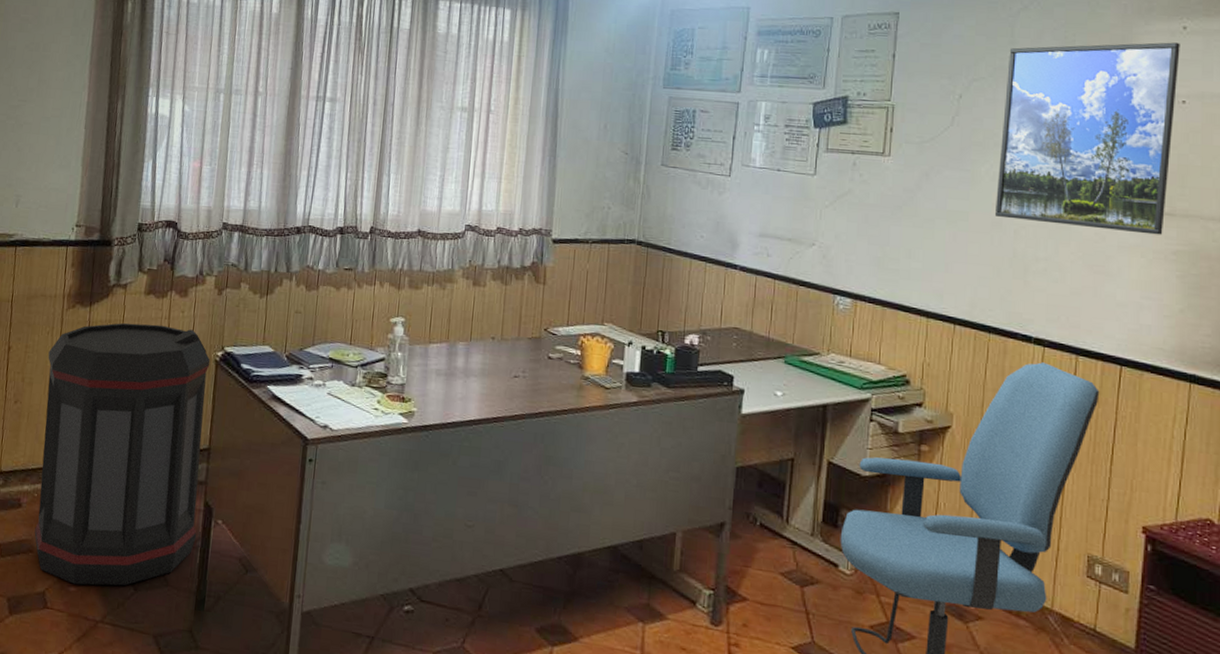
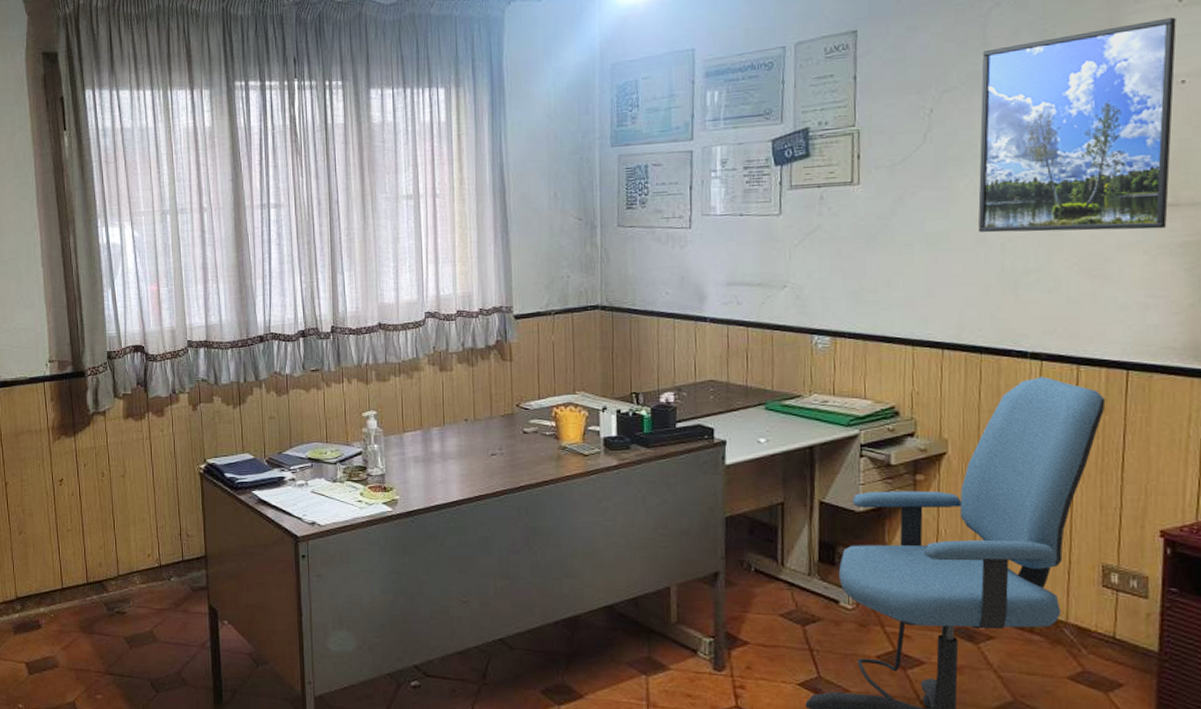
trash can: present [34,323,211,586] -> none [43,446,206,693]

